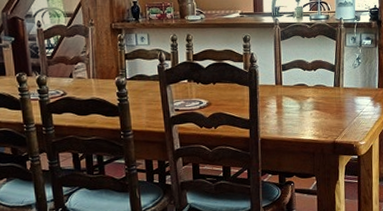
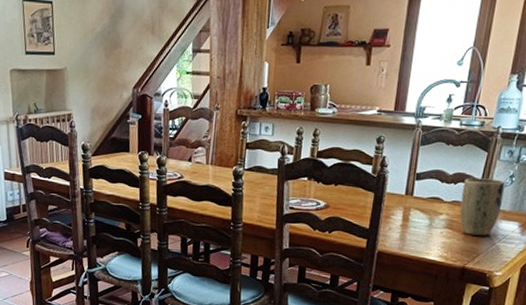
plant pot: none [321,62,355,113] -> present [459,177,506,236]

